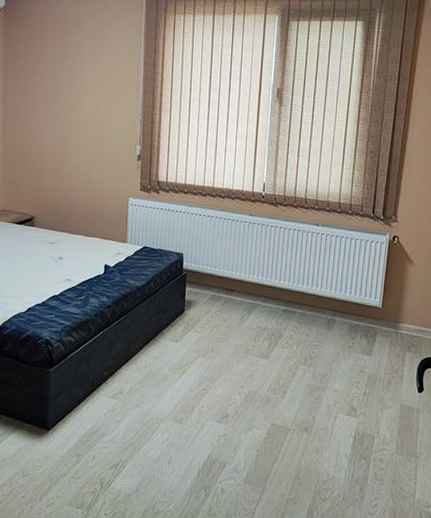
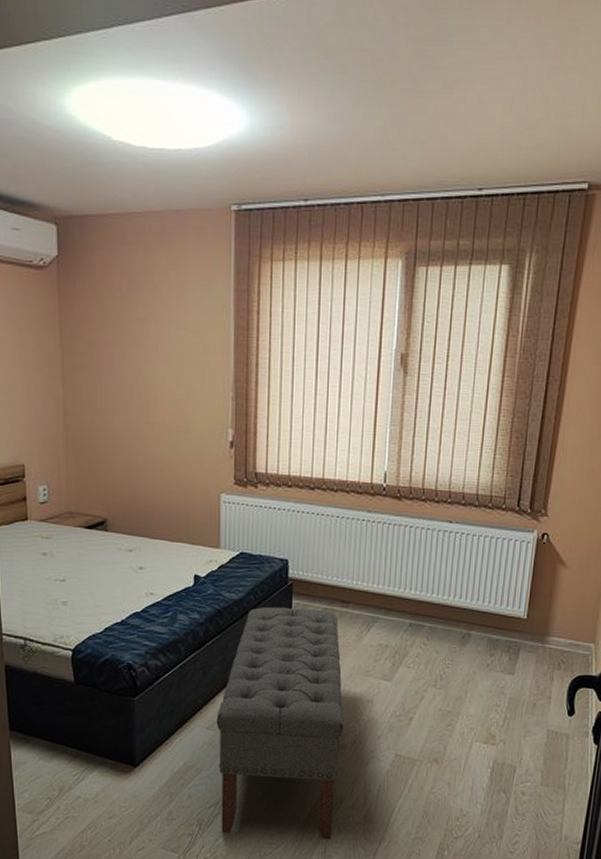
bench: none [119,293,228,499] -> present [216,607,344,840]

